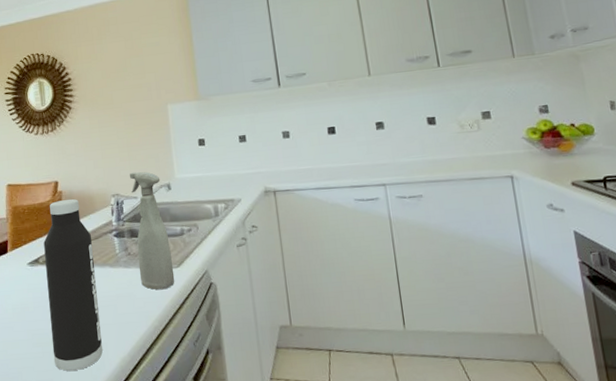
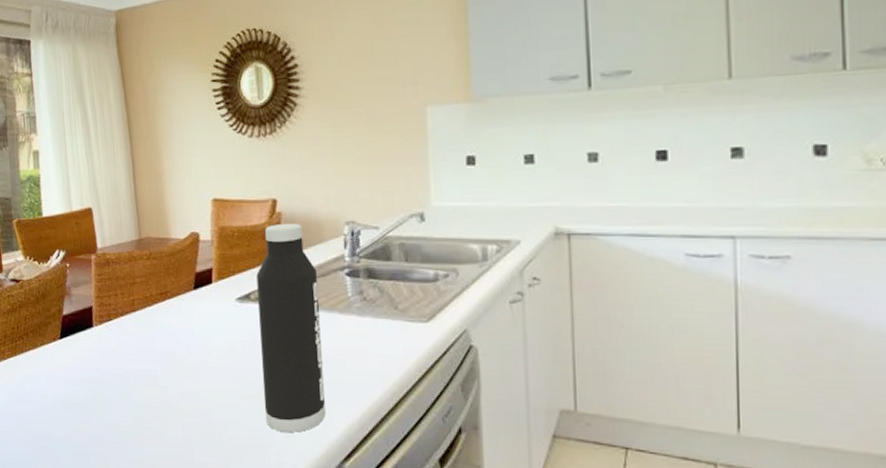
spray bottle: present [130,172,175,290] -> none [370,194,423,348]

